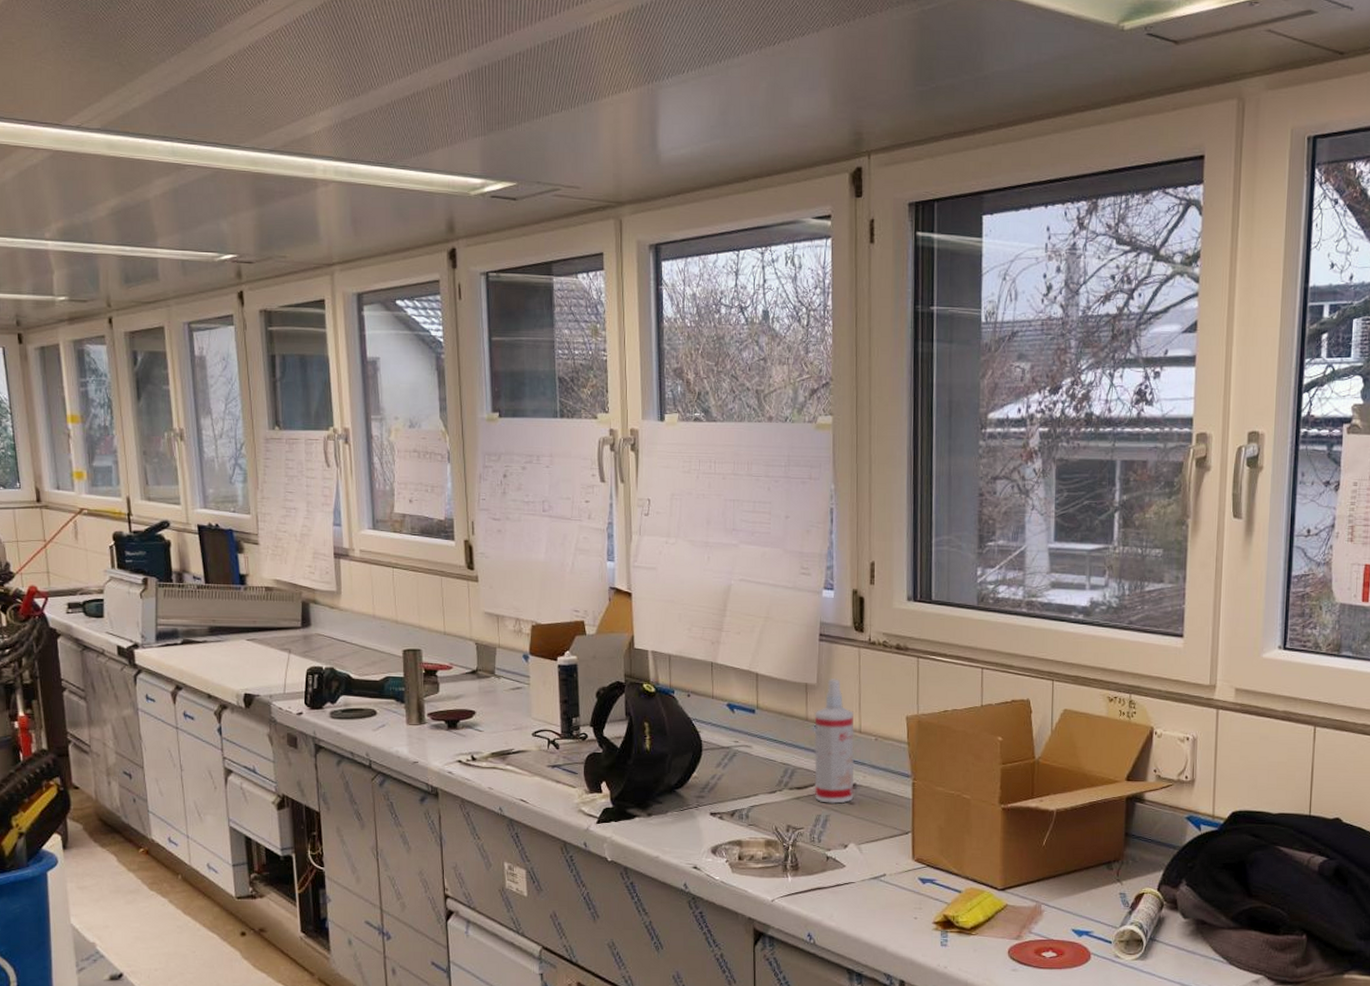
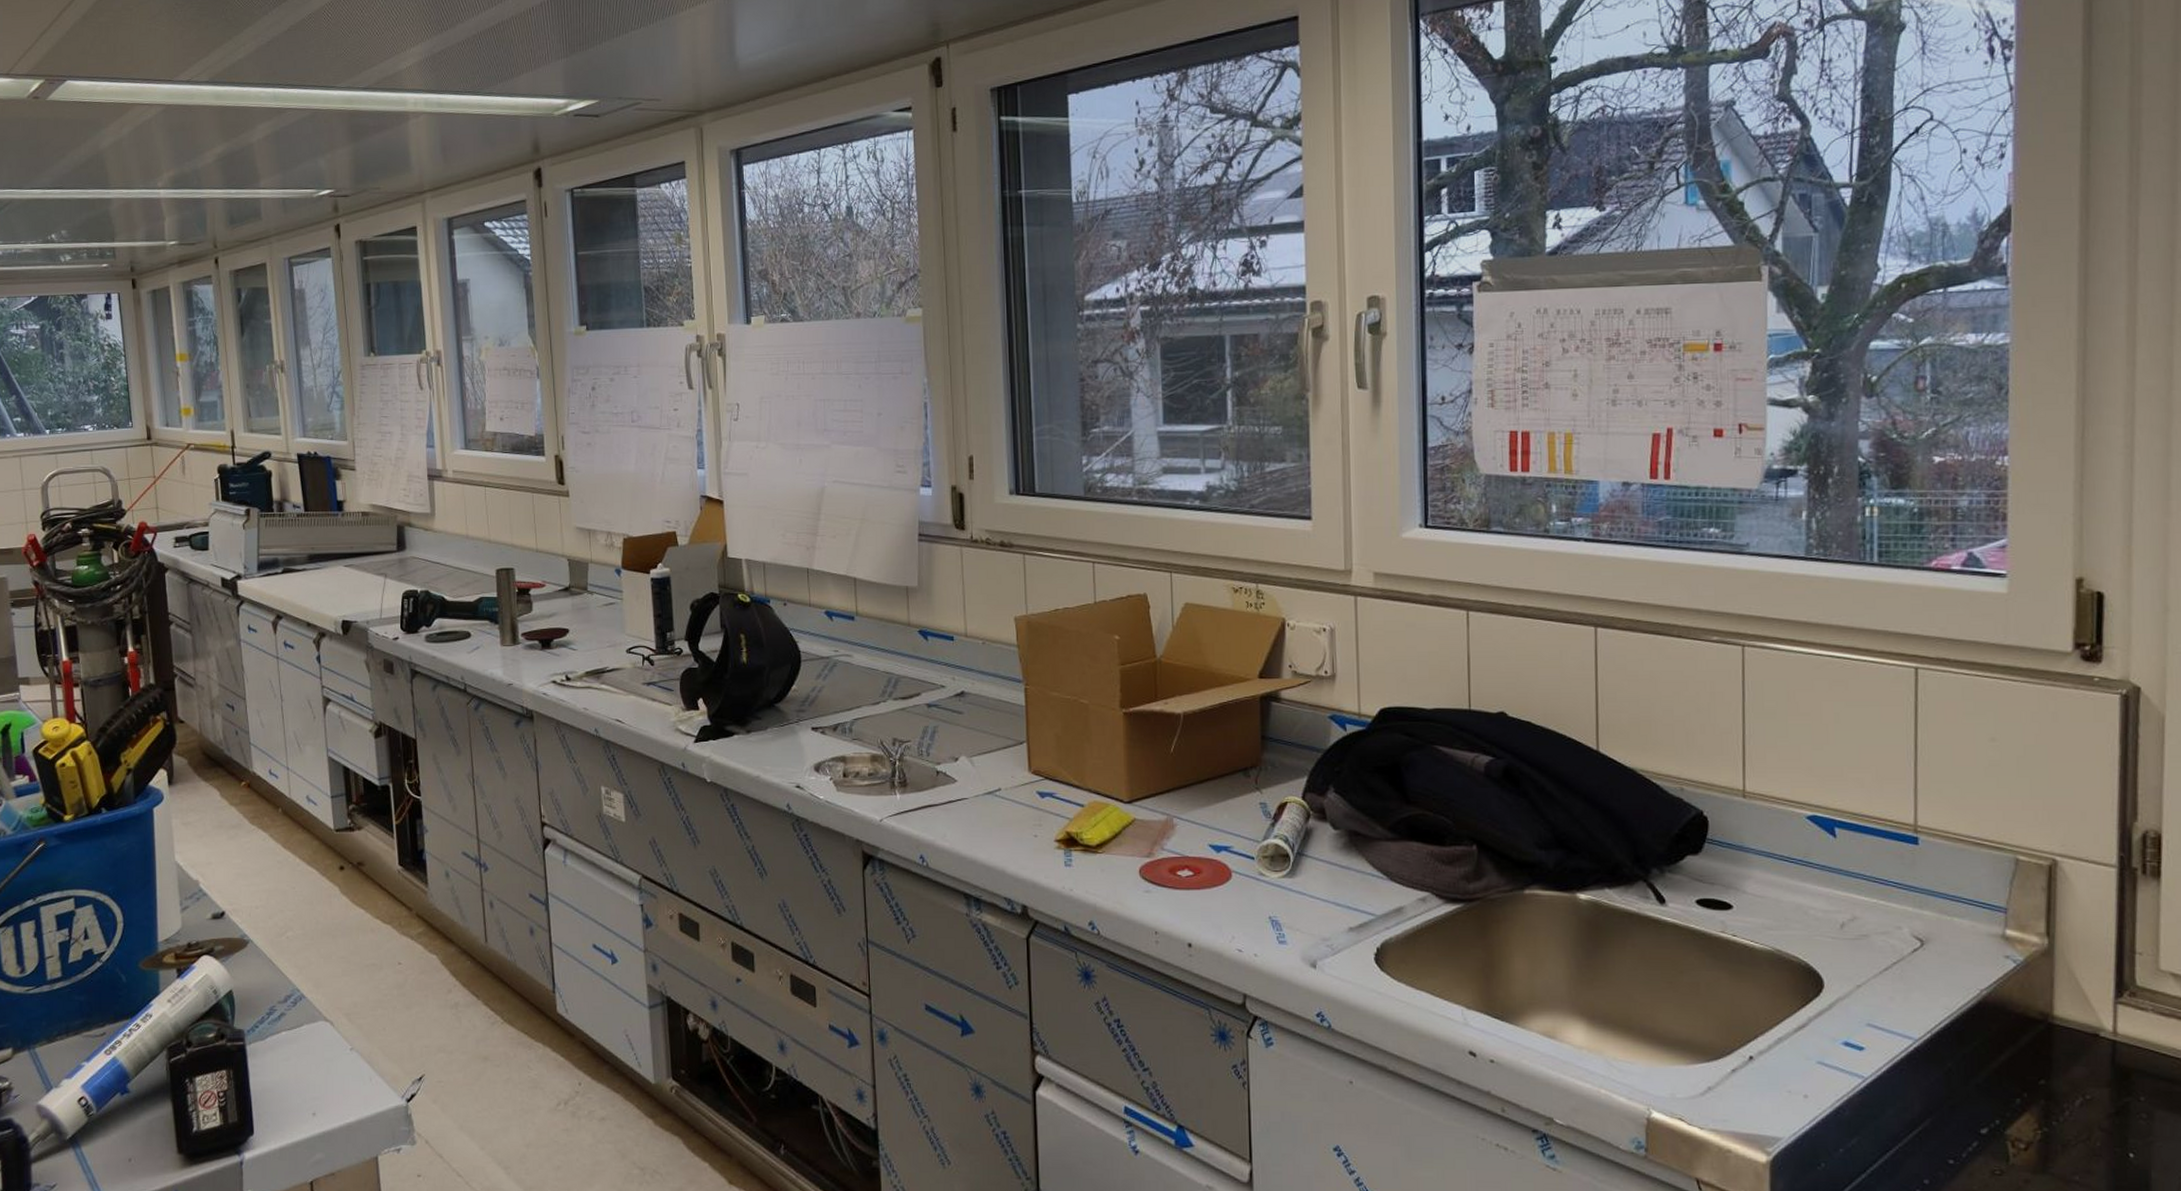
spray bottle: present [814,679,855,804] -> none [917,580,963,713]

